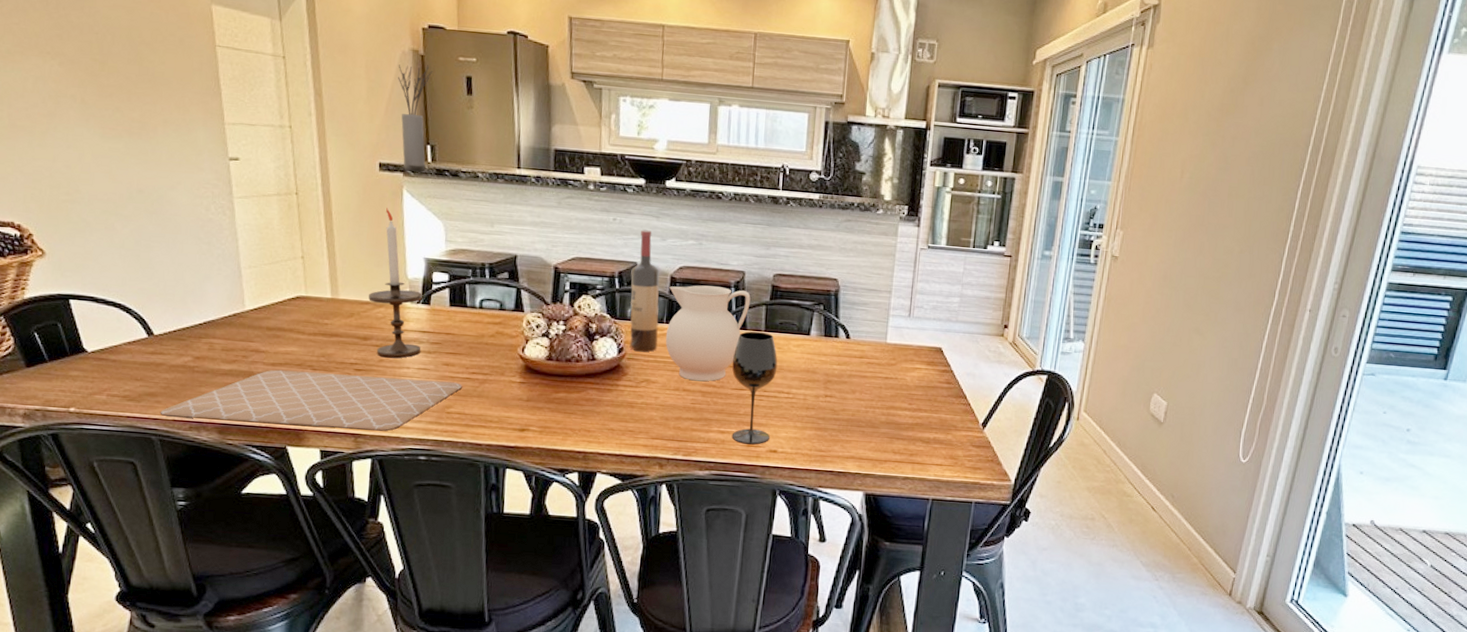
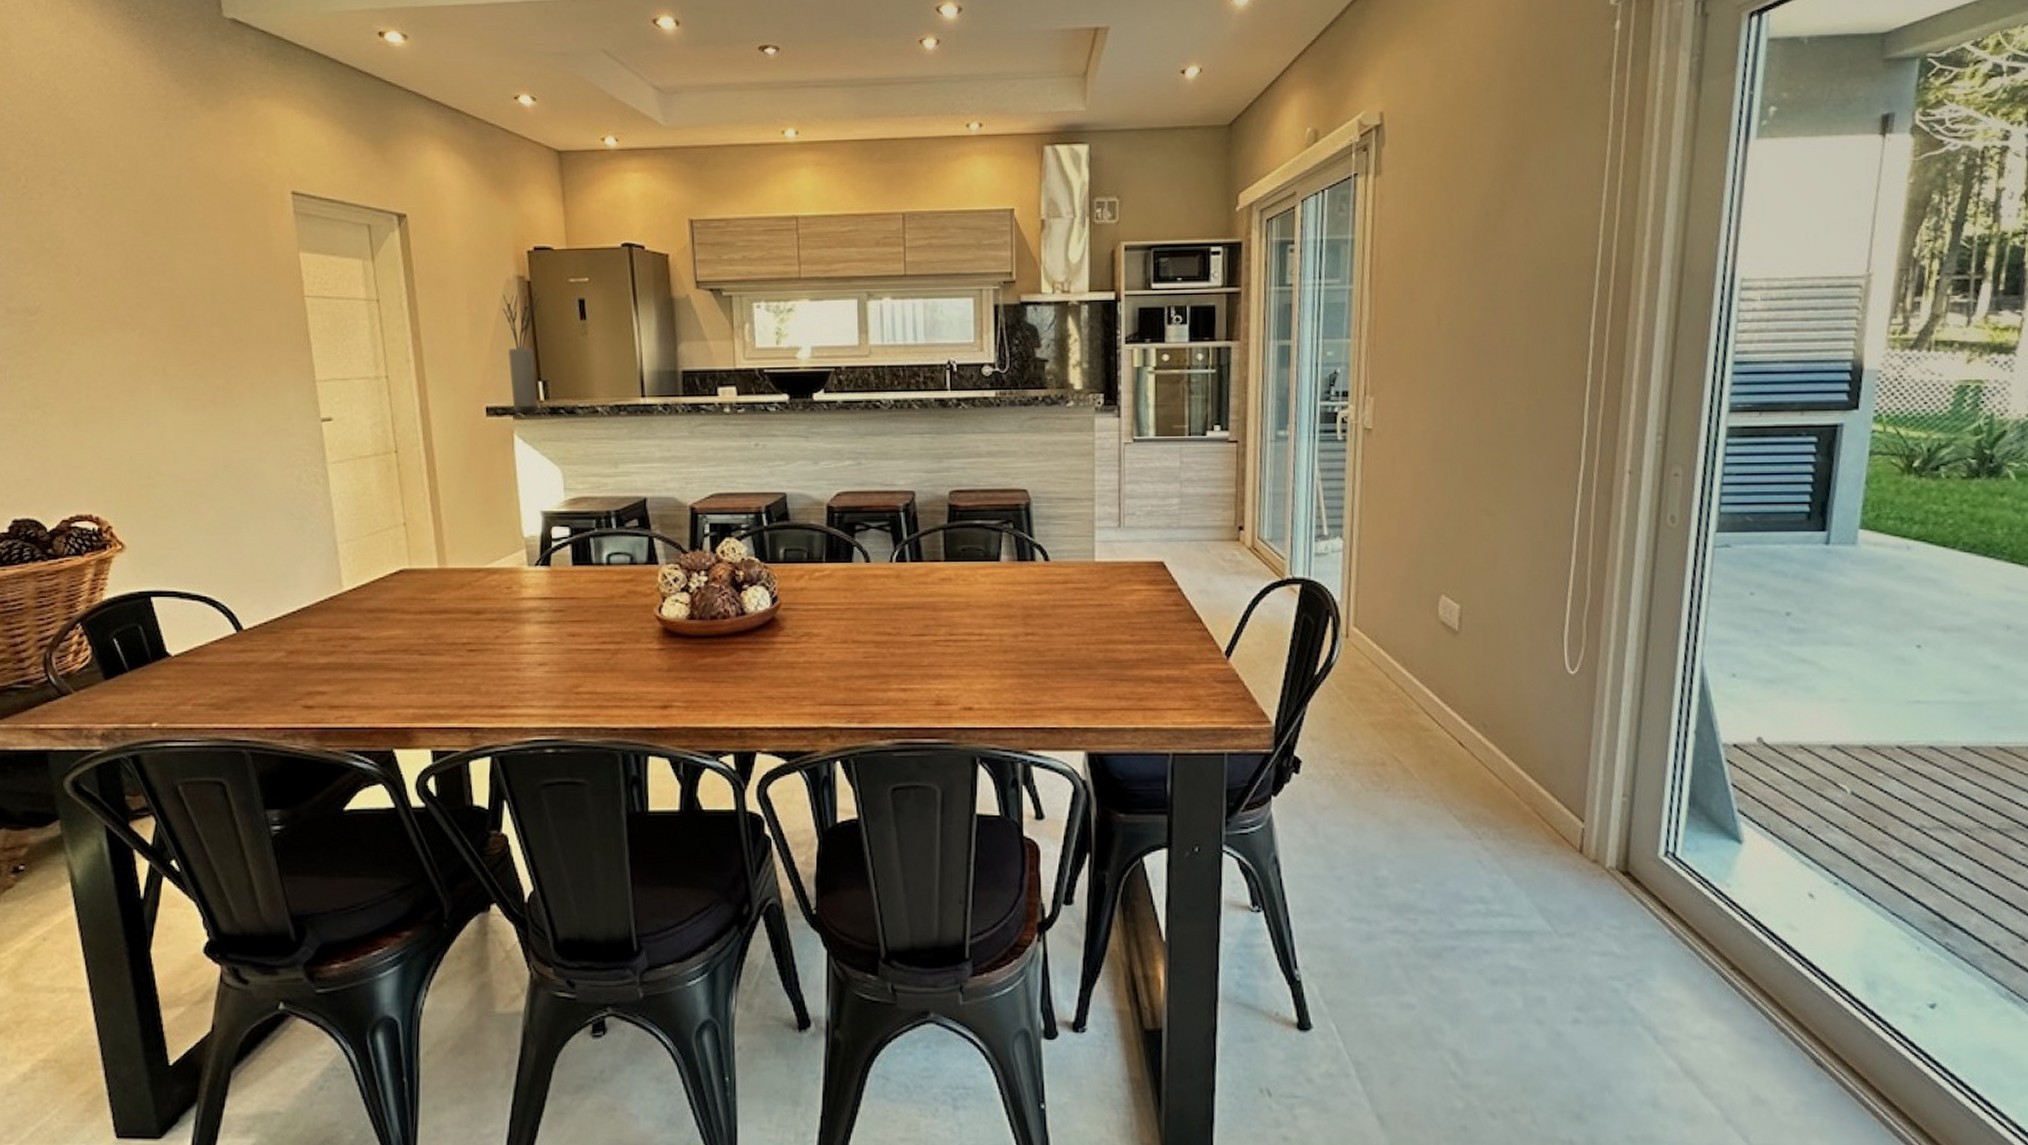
placemat: present [161,369,462,431] -> none [252,656,592,724]
candlestick: present [369,208,422,358] -> none [480,458,543,633]
wine bottle: present [630,230,660,352] -> none [780,454,818,600]
pitcher: present [665,285,751,382] -> none [826,512,924,629]
wine glass: present [731,331,778,445] -> none [908,562,964,702]

